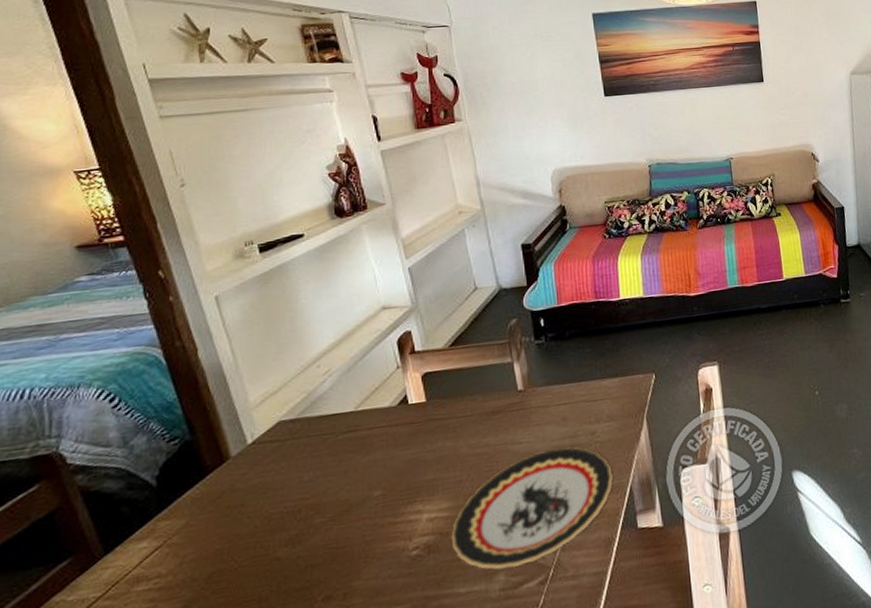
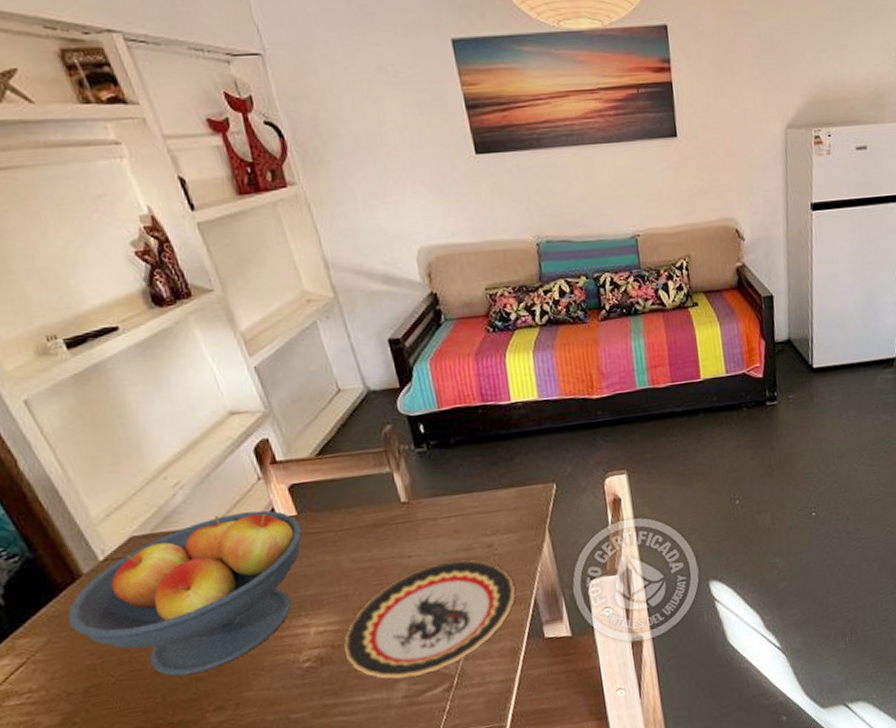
fruit bowl: none [208,397,429,563] -> present [68,510,302,677]

